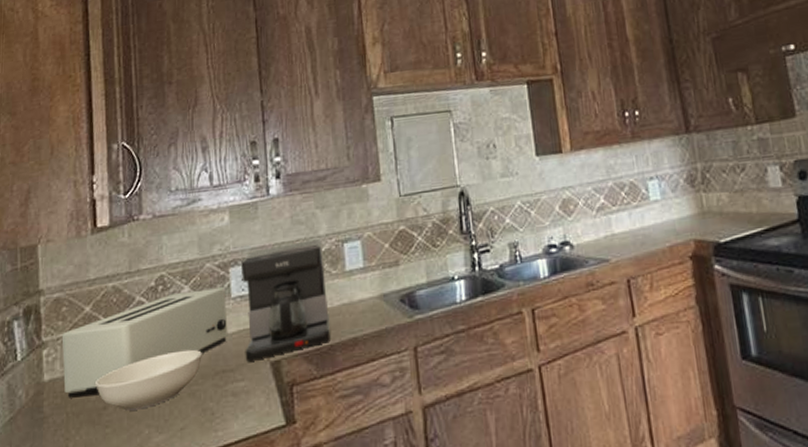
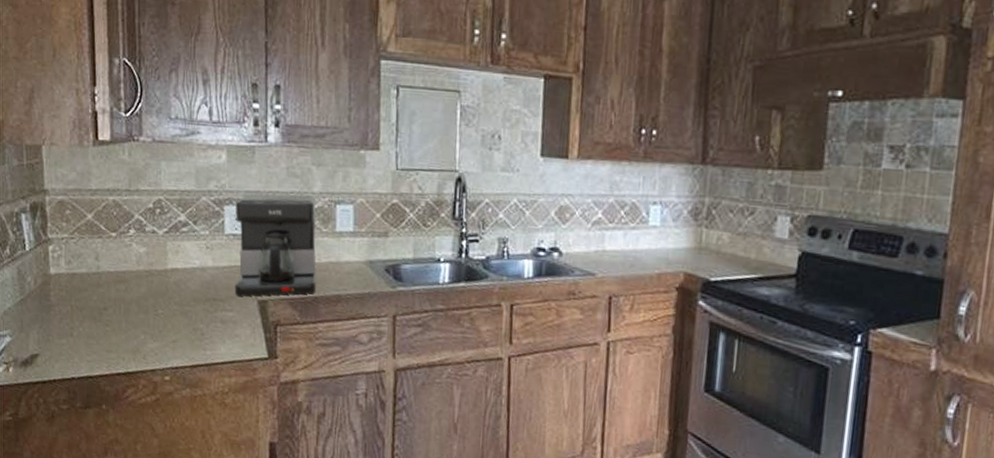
toaster: present [61,287,228,398] -> none [66,219,220,296]
bowl: present [94,349,202,411] -> none [96,272,195,317]

